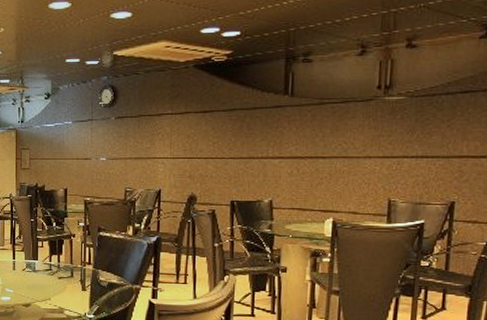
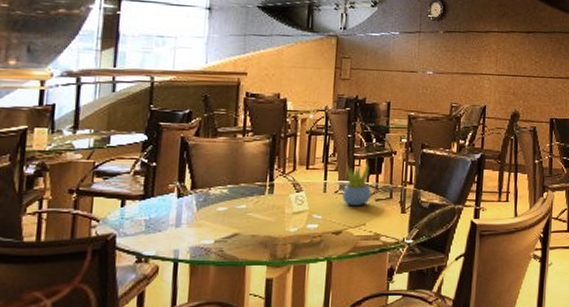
succulent plant: none [29,243,54,282] -> present [342,161,371,205]

